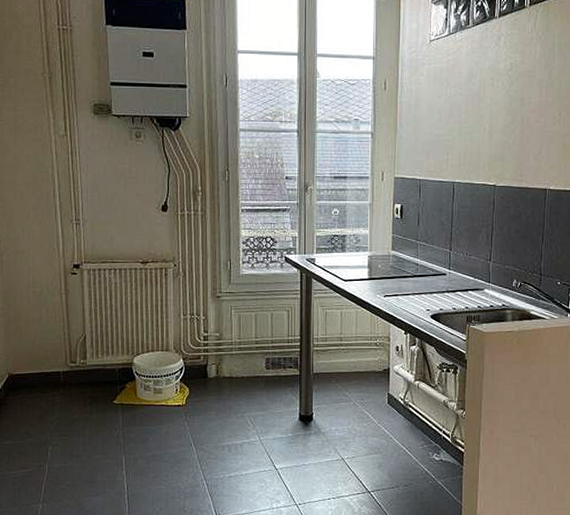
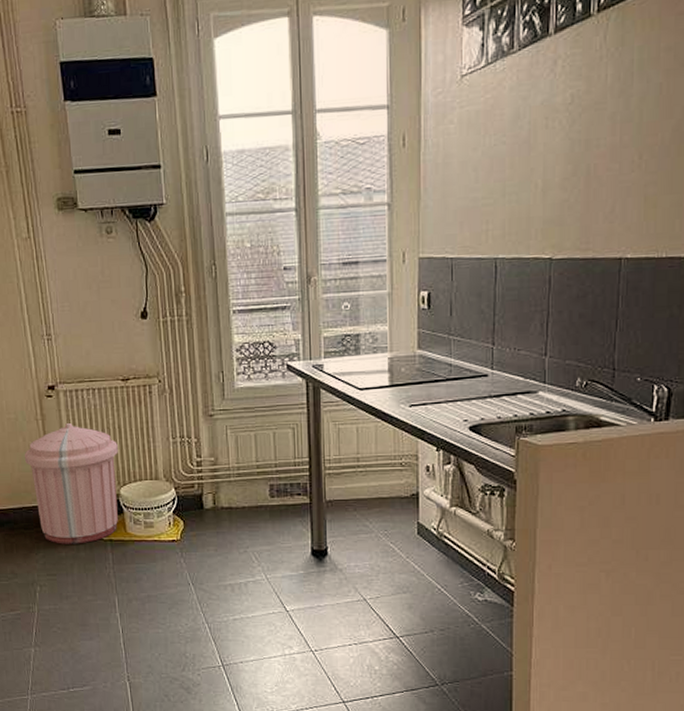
trash can: none [46,298,134,407] -> present [24,423,118,544]

